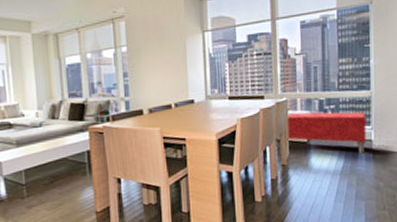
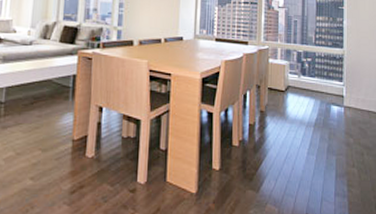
bench: present [286,112,367,154] -> none [267,60,339,109]

